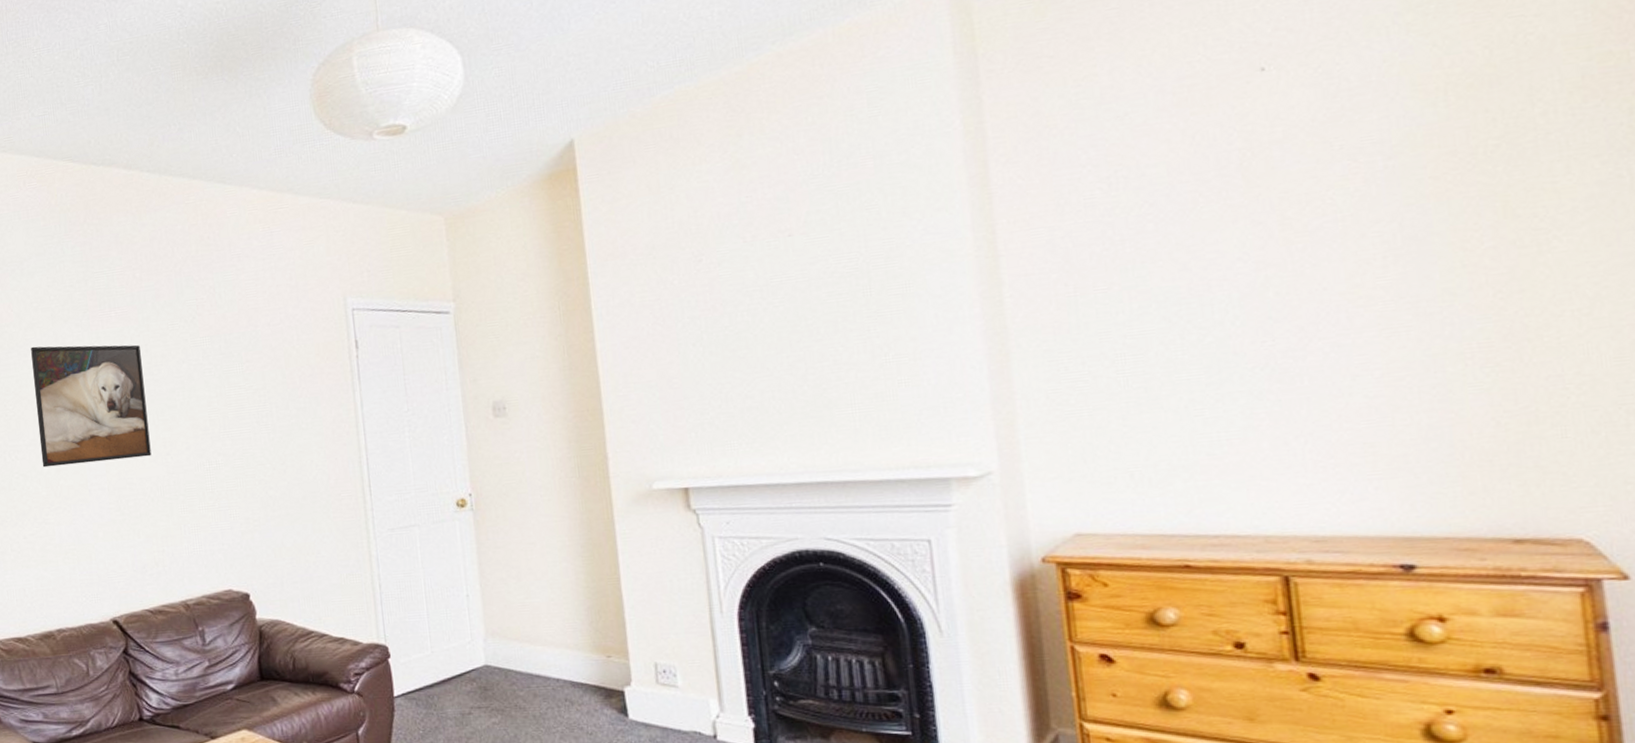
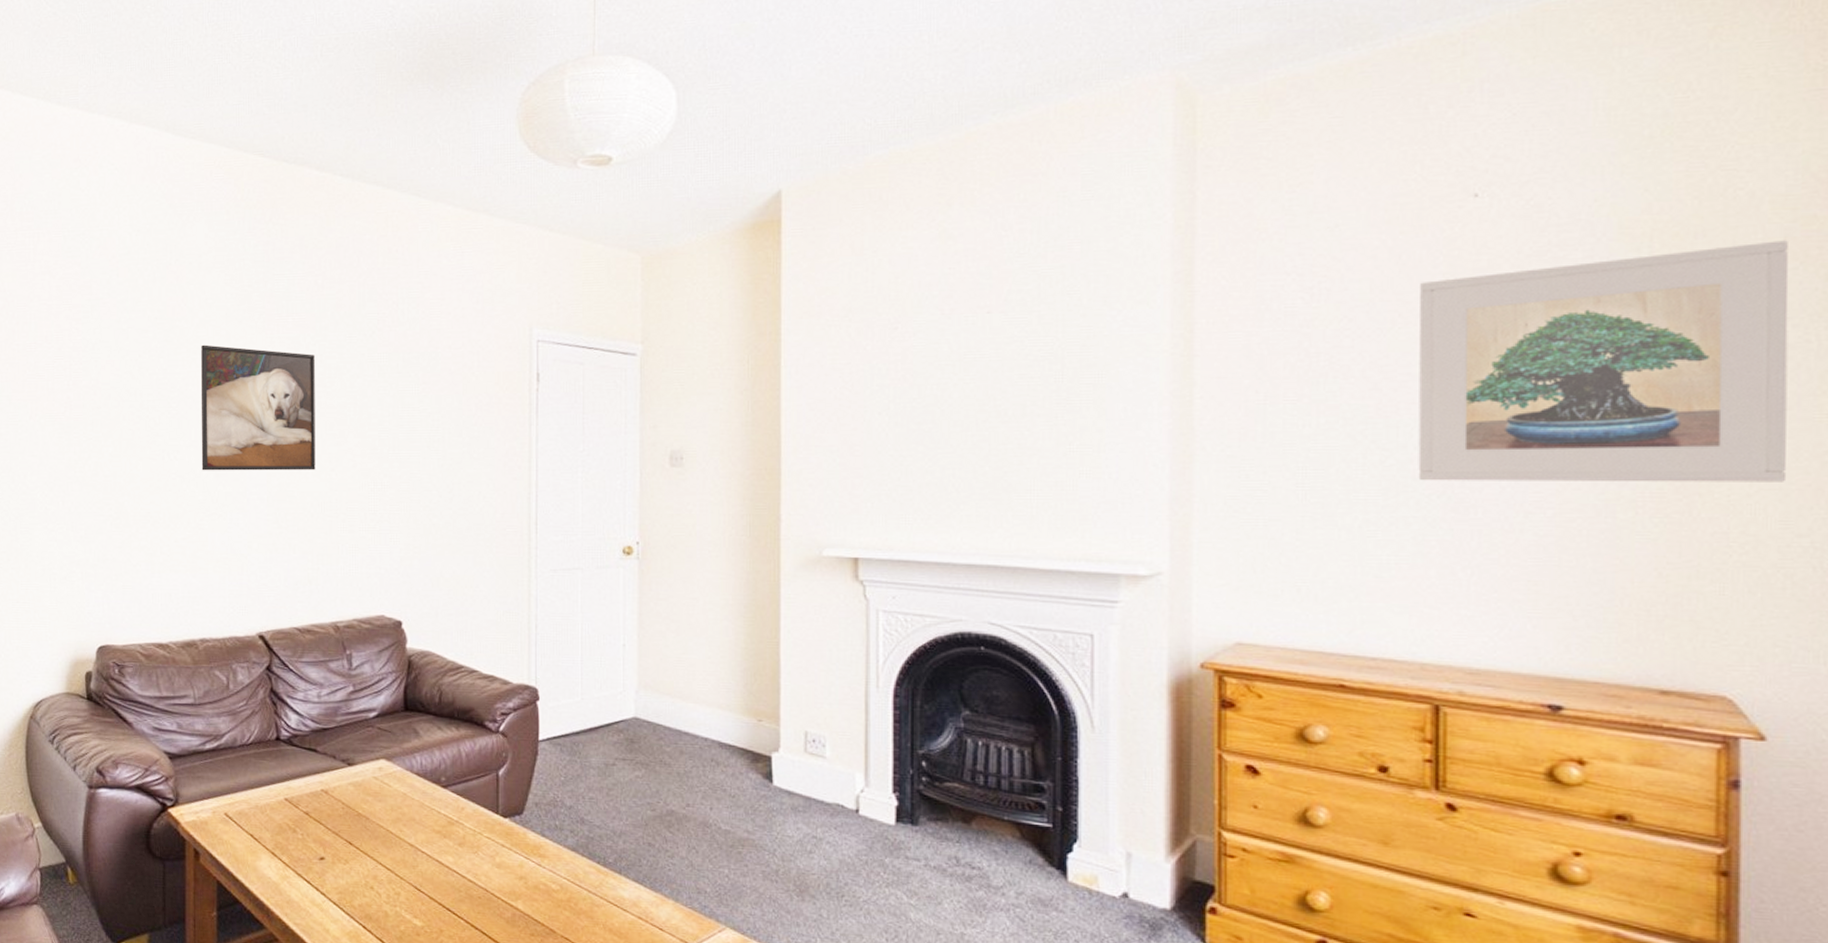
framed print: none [1217,79,1615,355] -> present [1418,240,1789,482]

